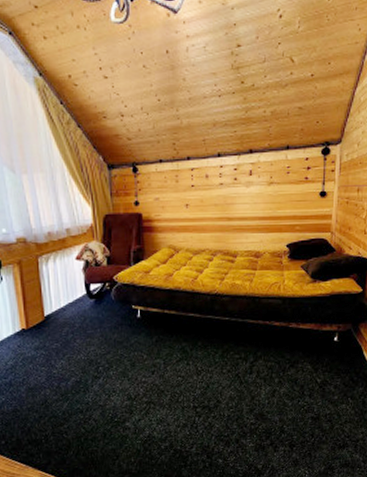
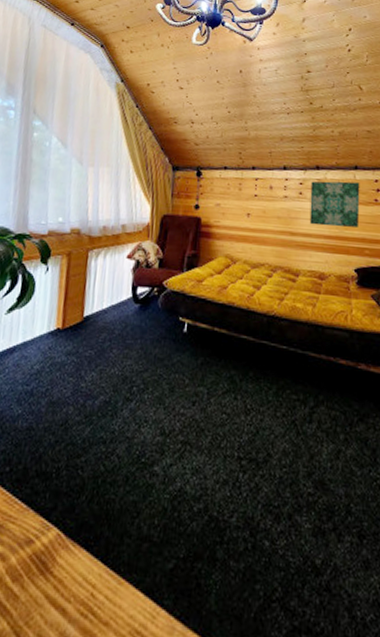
wall art: none [245,162,291,208] -> present [309,181,360,228]

